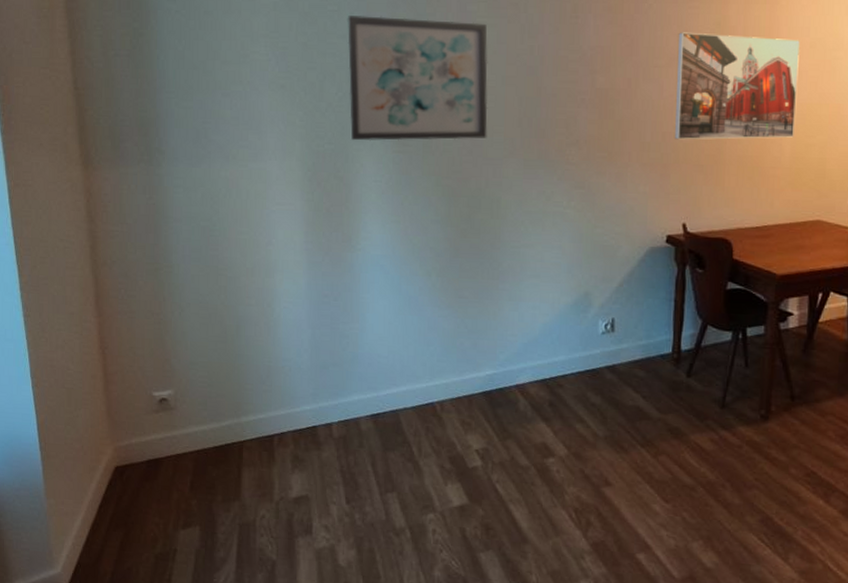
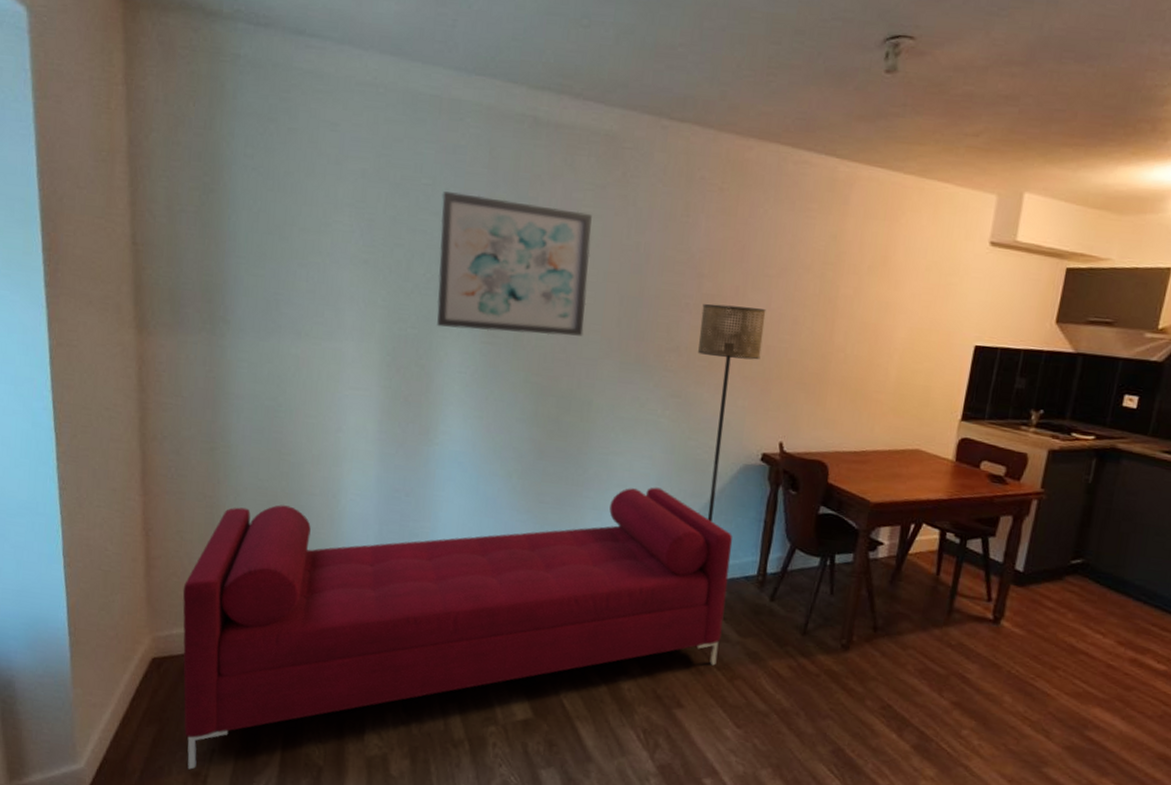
sofa: none [138,275,646,569] -> present [182,487,733,770]
floor lamp: none [596,97,659,305] -> present [698,303,767,522]
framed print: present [675,32,800,140] -> none [779,242,916,362]

